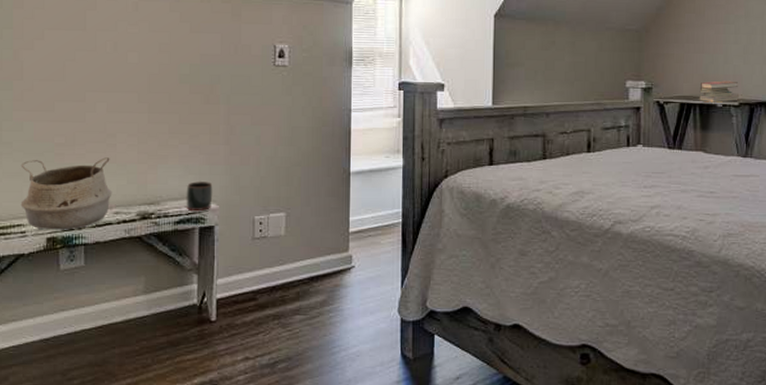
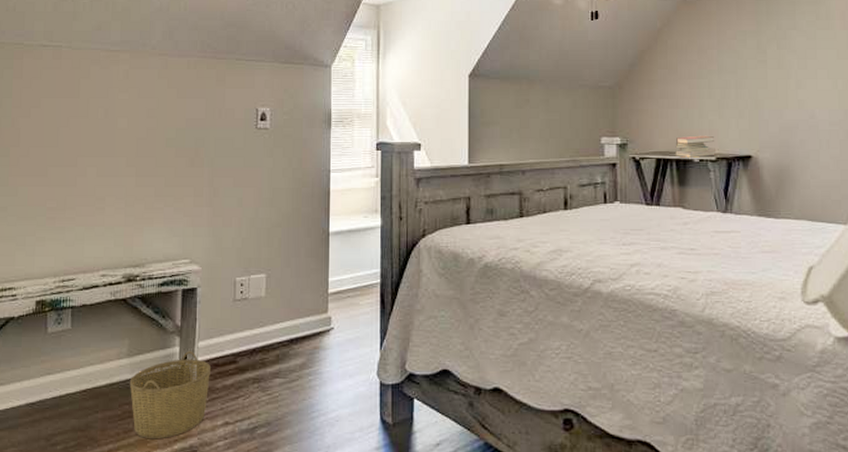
woven basket: present [20,157,112,230] -> none [12,221,100,293]
basket: none [146,288,231,374] -> present [129,351,212,439]
mug: present [186,181,213,211] -> none [170,243,196,272]

